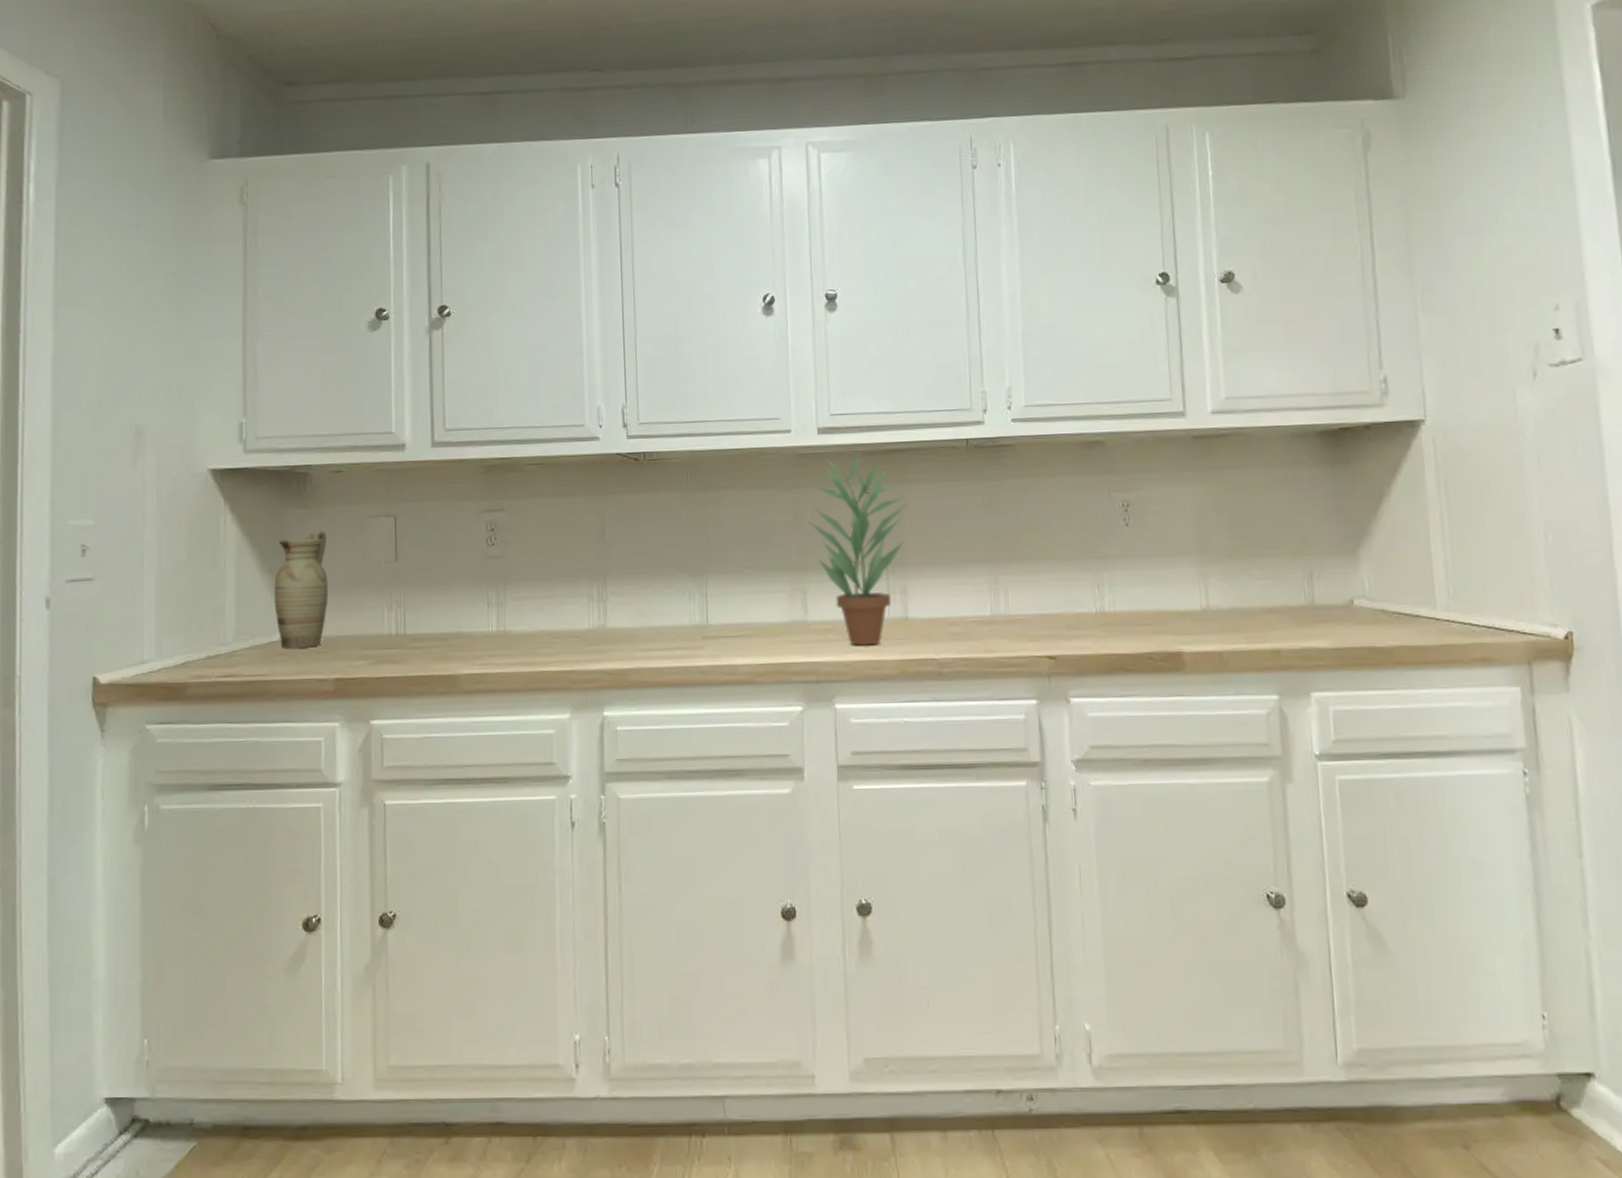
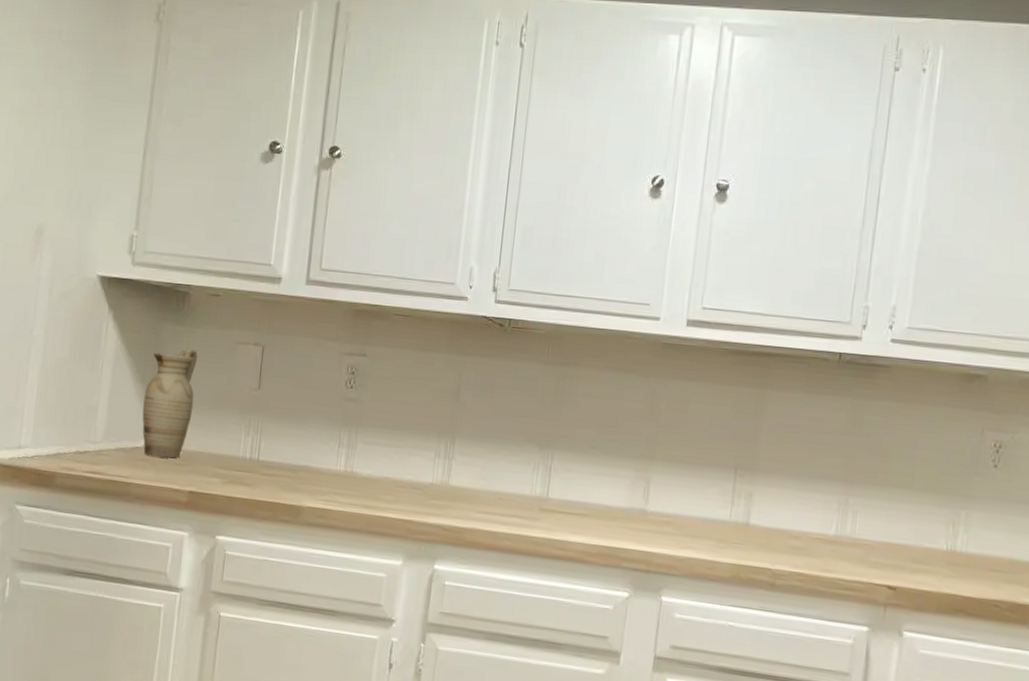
potted plant: present [808,453,907,646] -> none [663,351,767,546]

